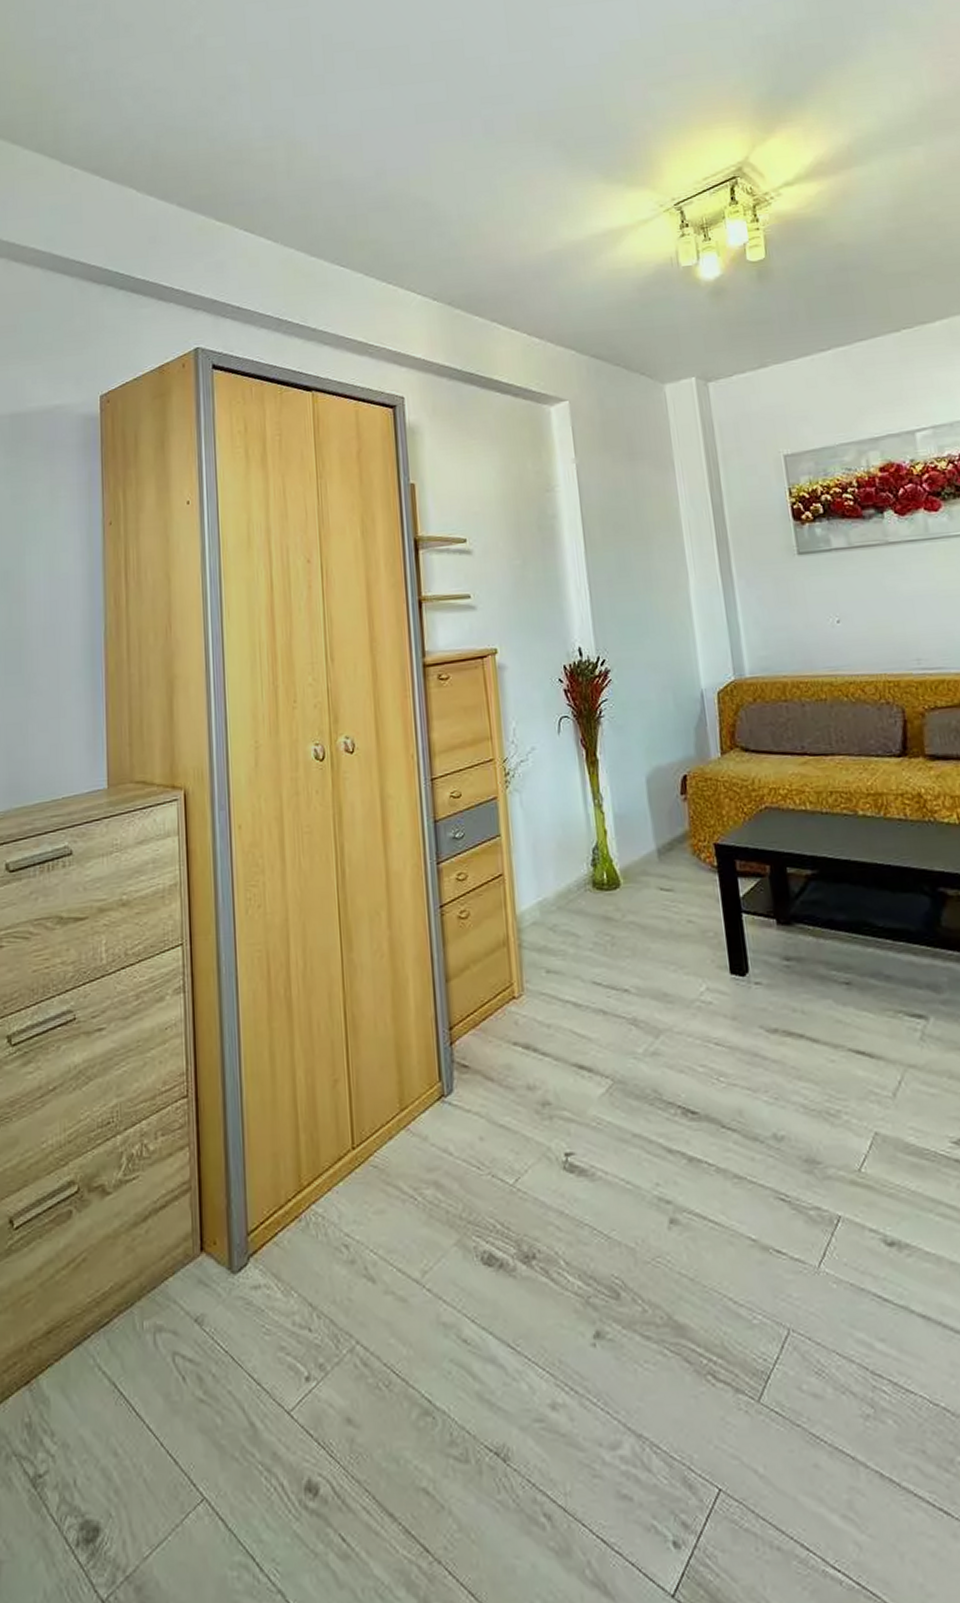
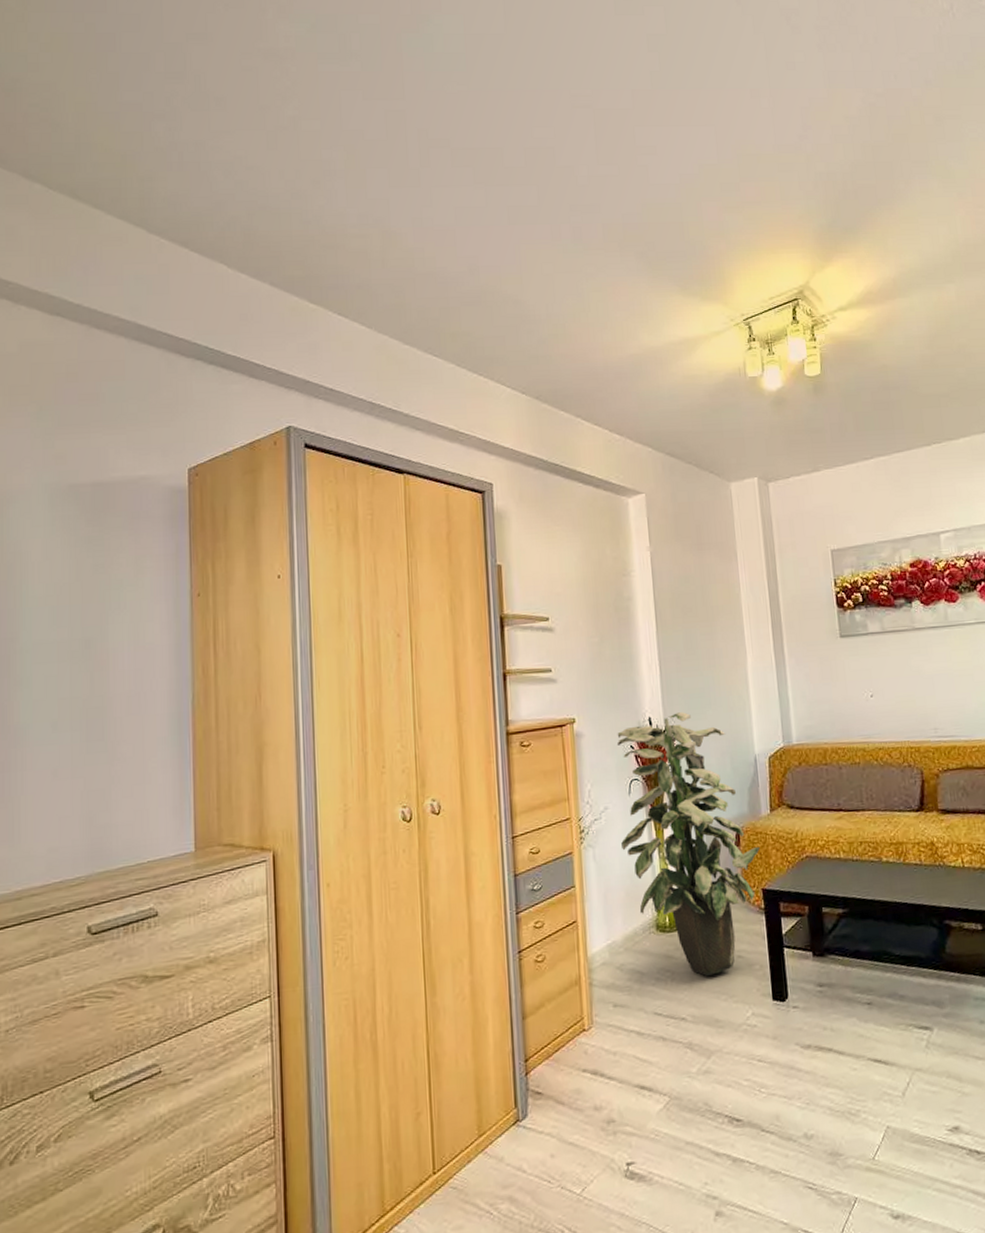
indoor plant: none [543,641,710,942] -> present [616,712,760,976]

